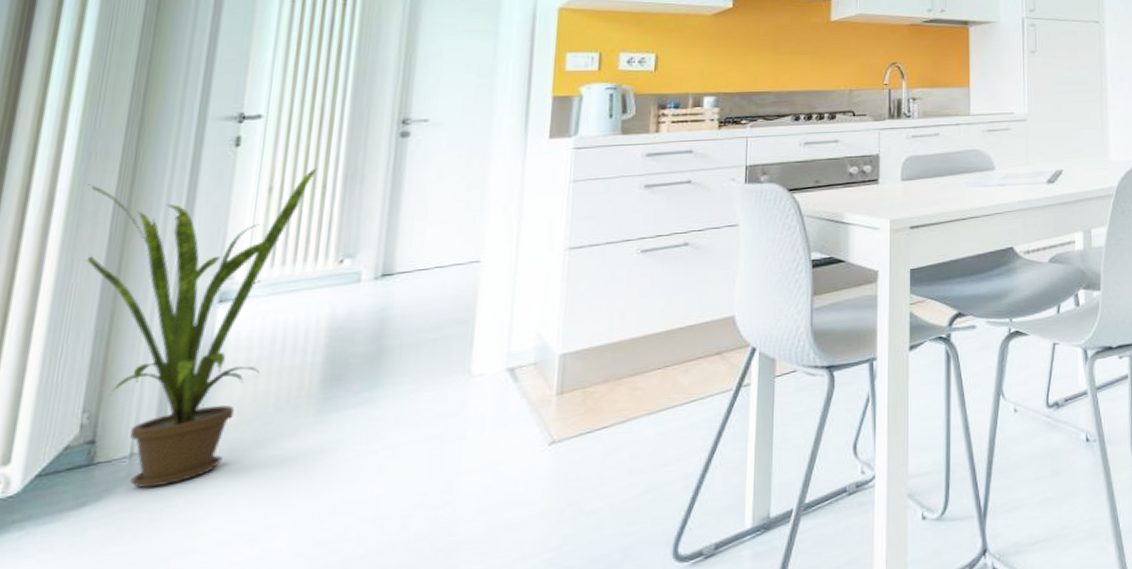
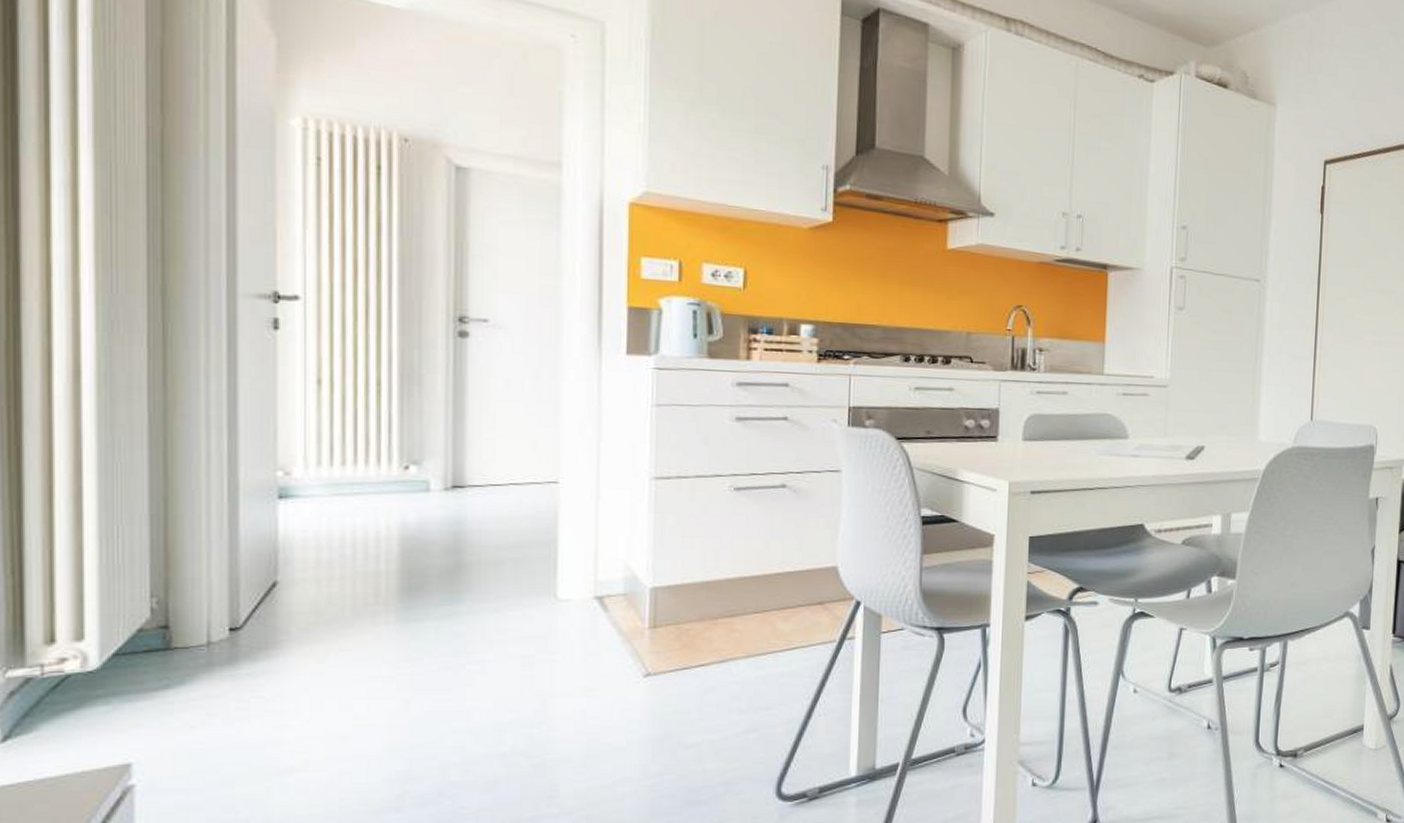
house plant: present [85,168,318,489] -> none [115,356,369,678]

